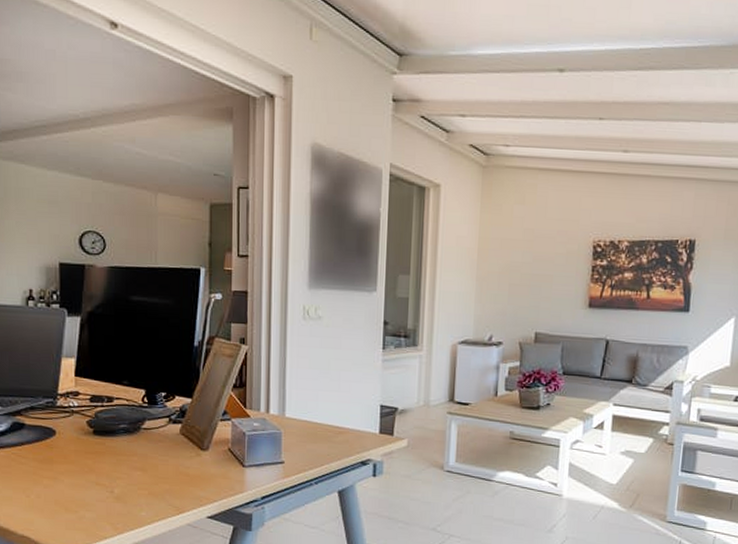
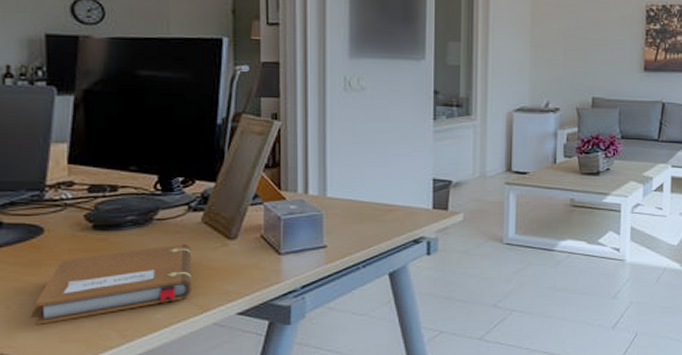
notebook: none [48,451,171,513] -> present [34,243,193,325]

